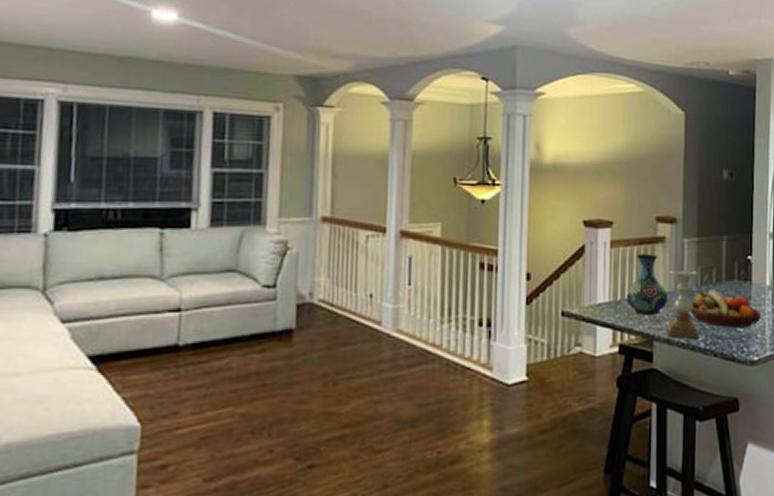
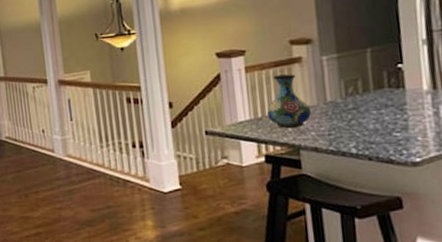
candle holder: present [667,269,699,338] -> none [310,84,349,146]
fruit bowl: present [690,290,762,327] -> none [336,99,421,133]

